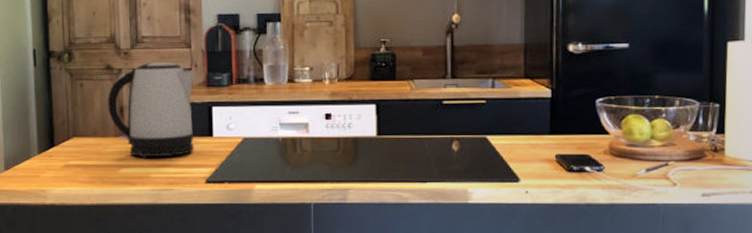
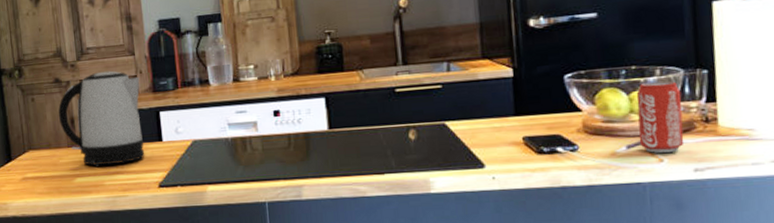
beverage can: none [657,111,696,178] -> present [636,81,684,154]

